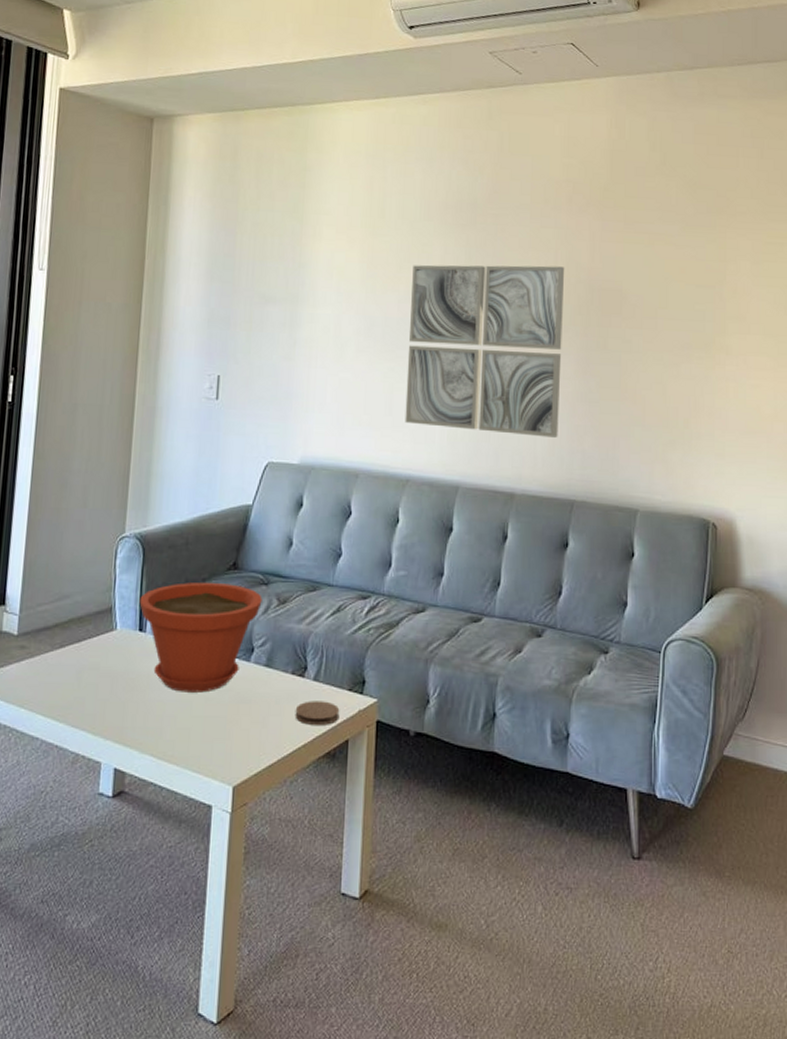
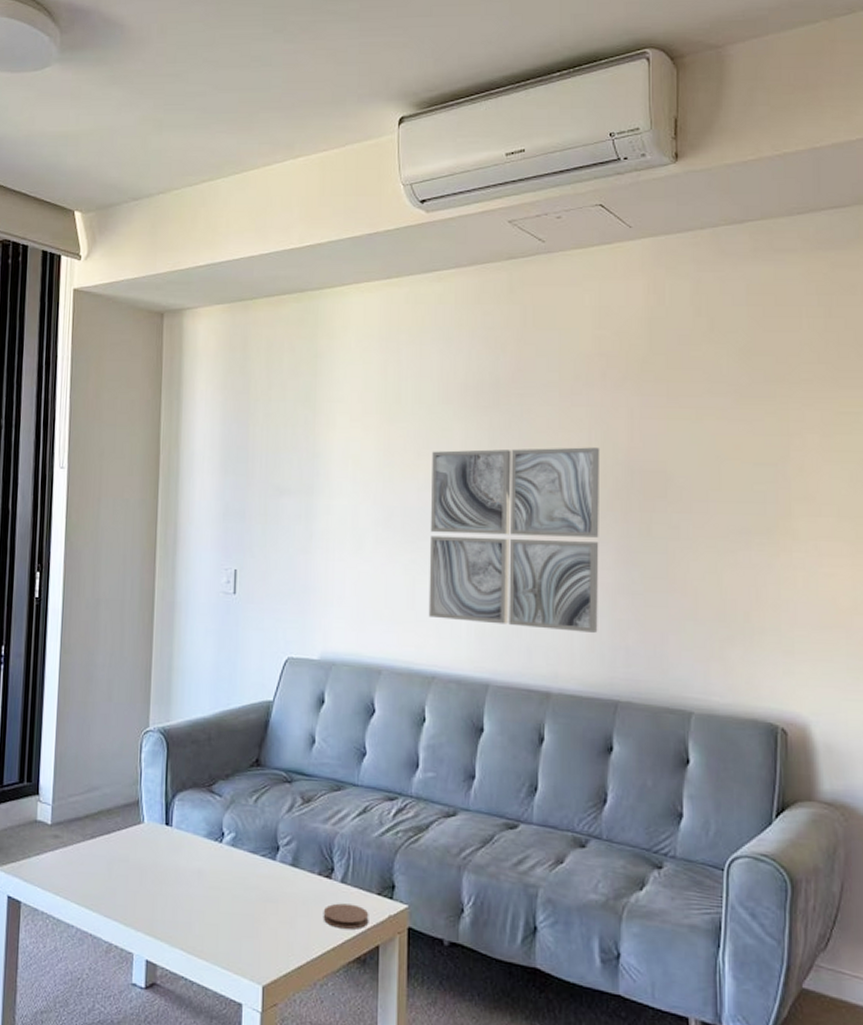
plant pot: present [139,582,262,693] -> none [165,778,286,889]

